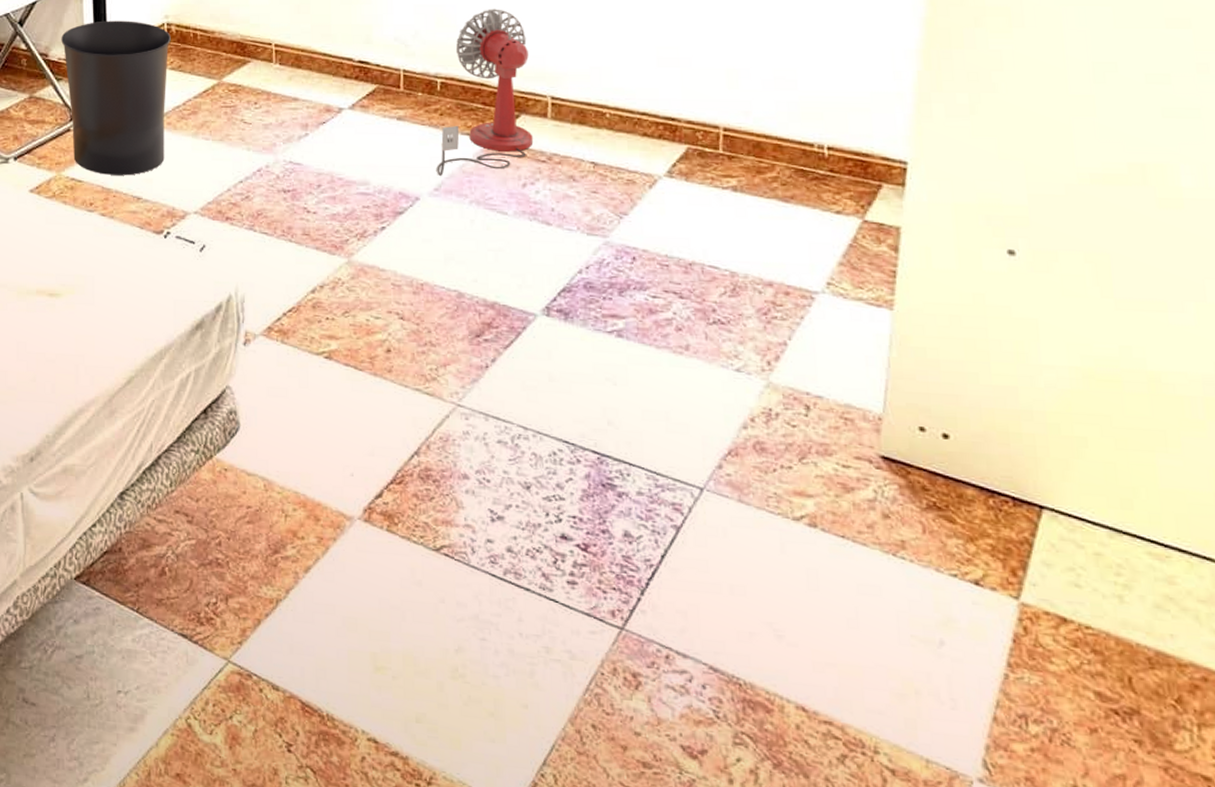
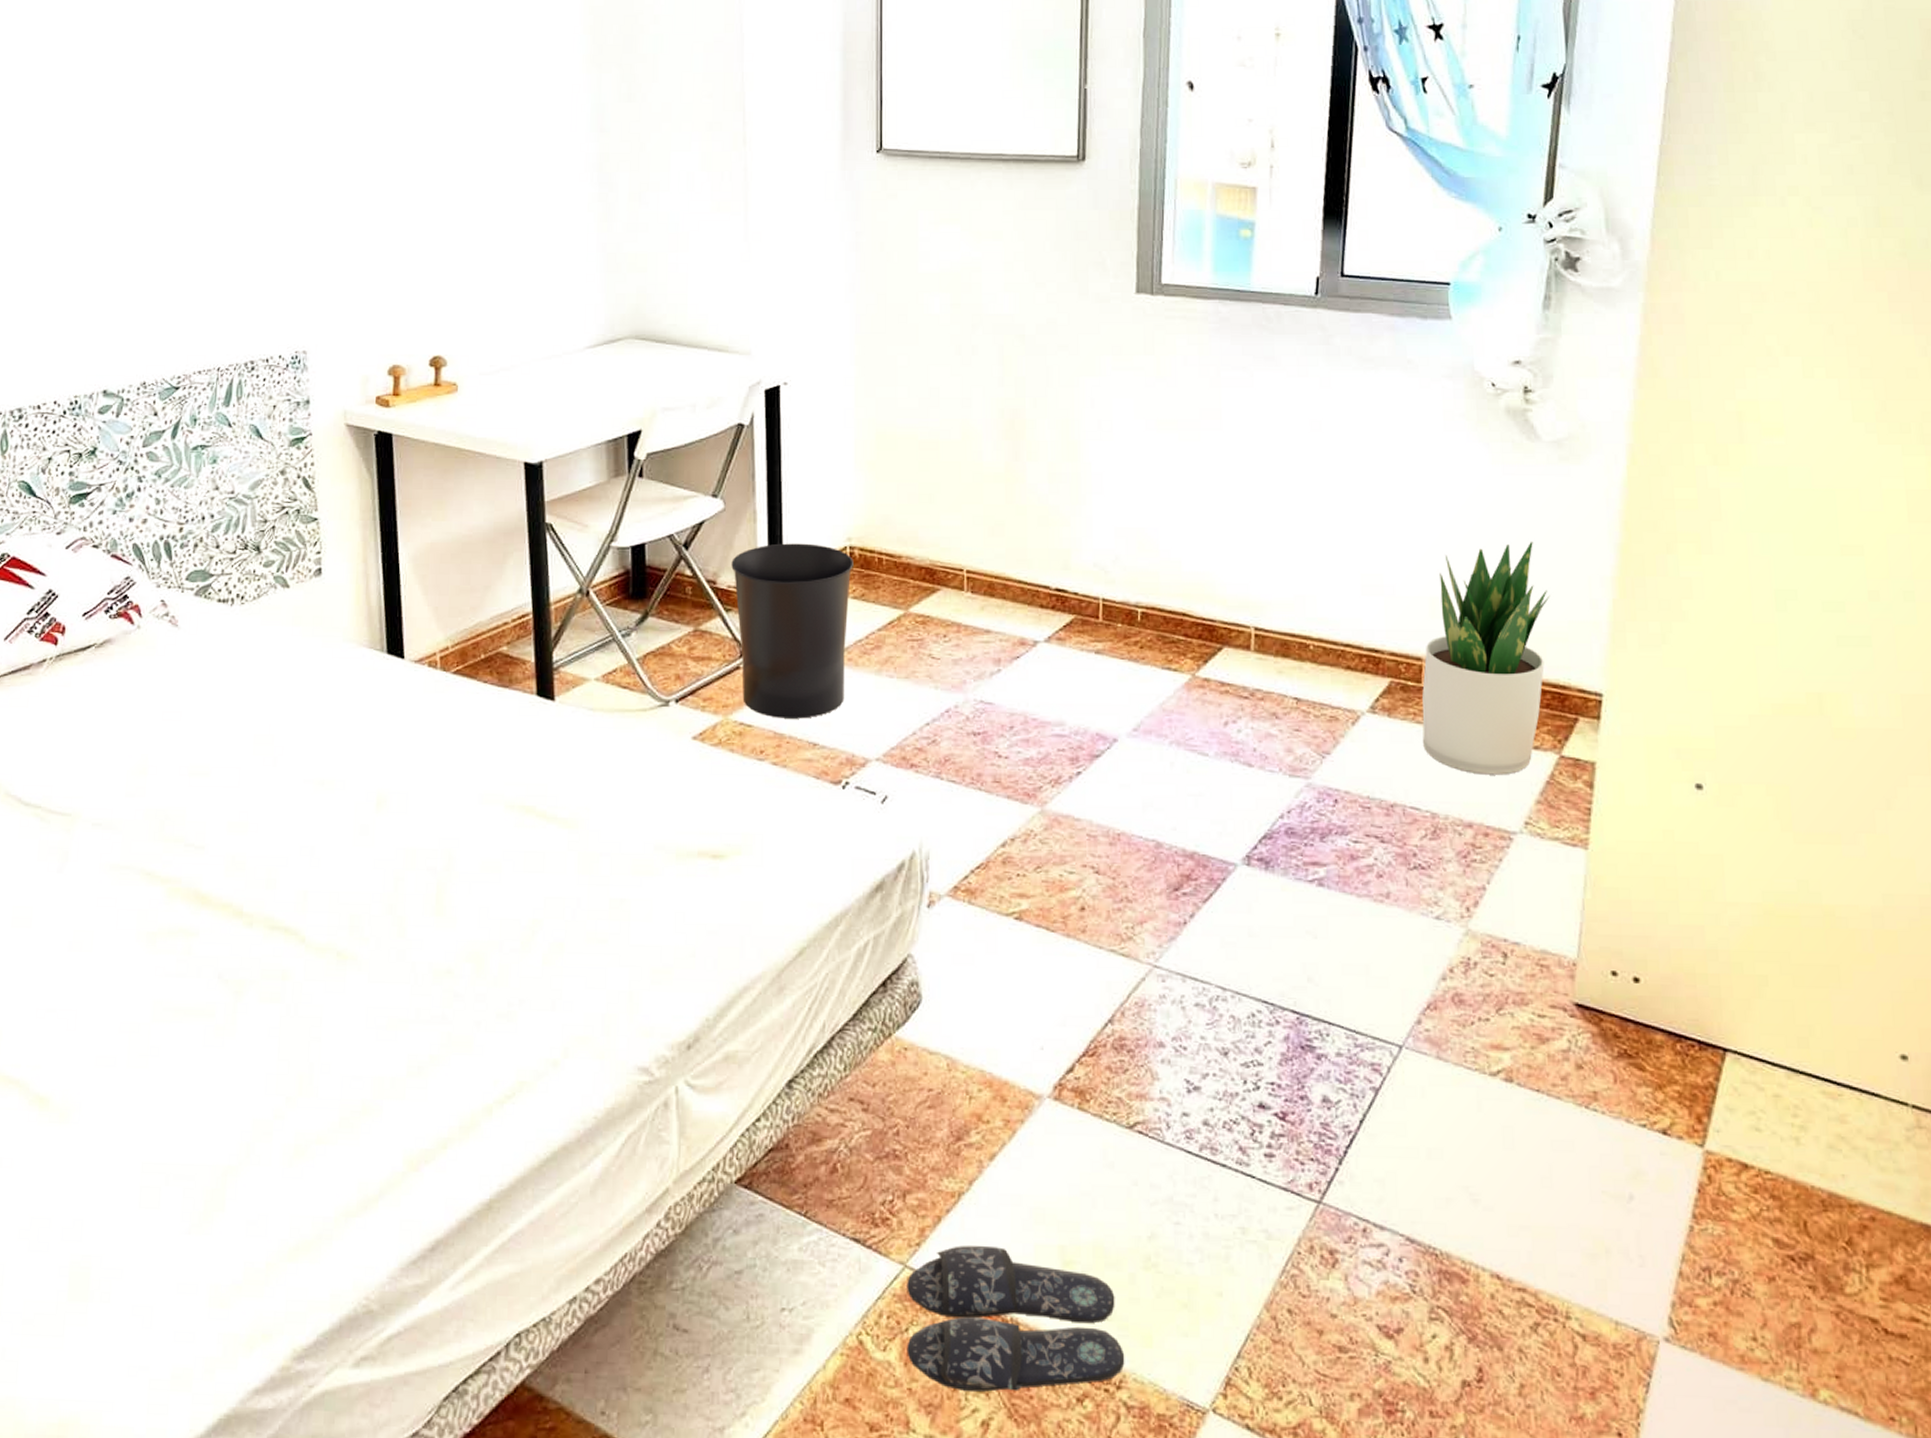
slippers: none [230,646,435,780] -> present [907,1245,1125,1392]
electric fan: present [437,9,534,177] -> none [1136,532,1236,716]
planter: none [719,16,852,238] -> present [1421,542,1550,775]

